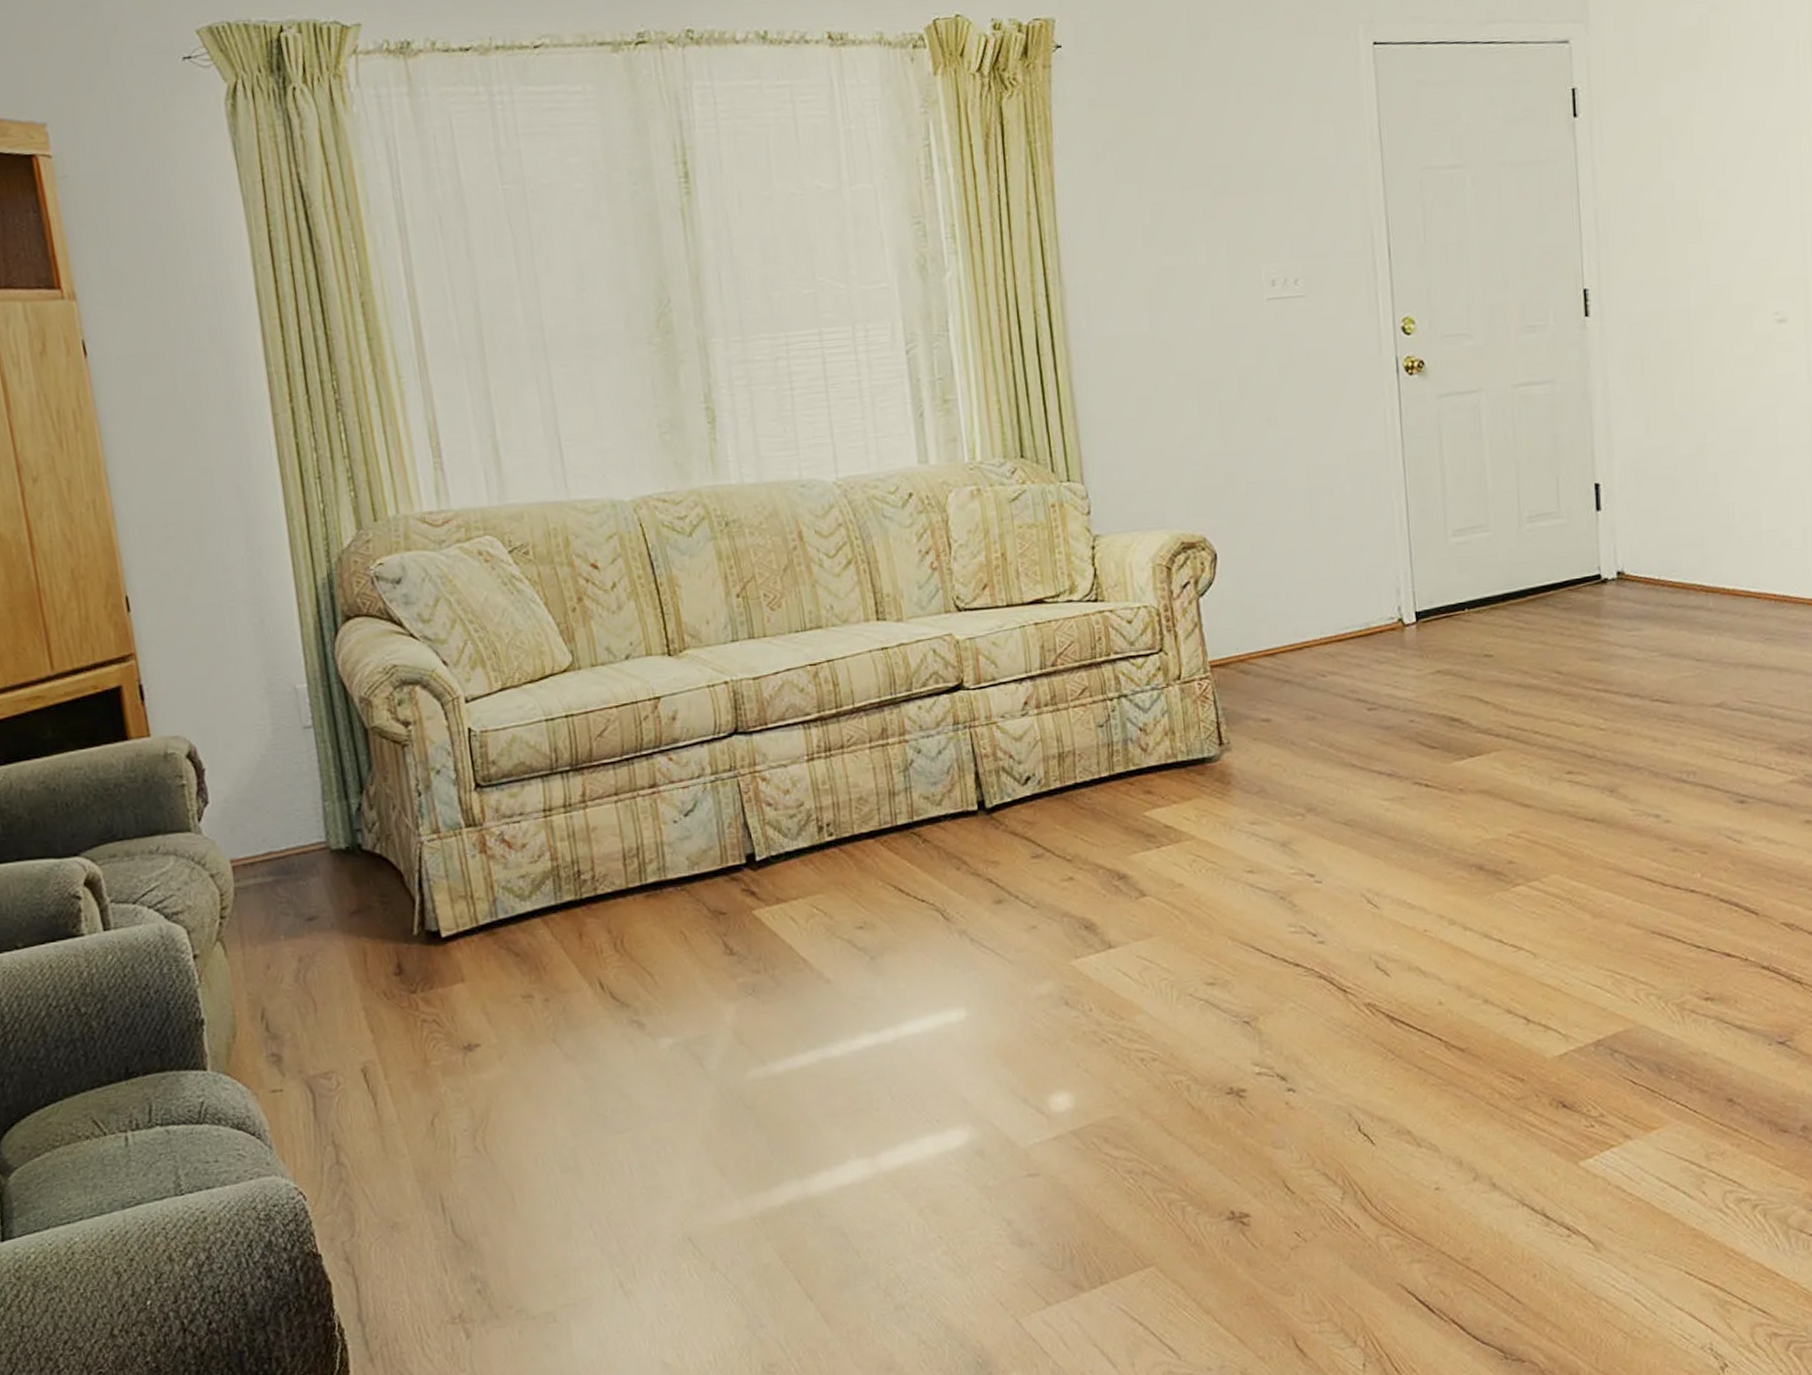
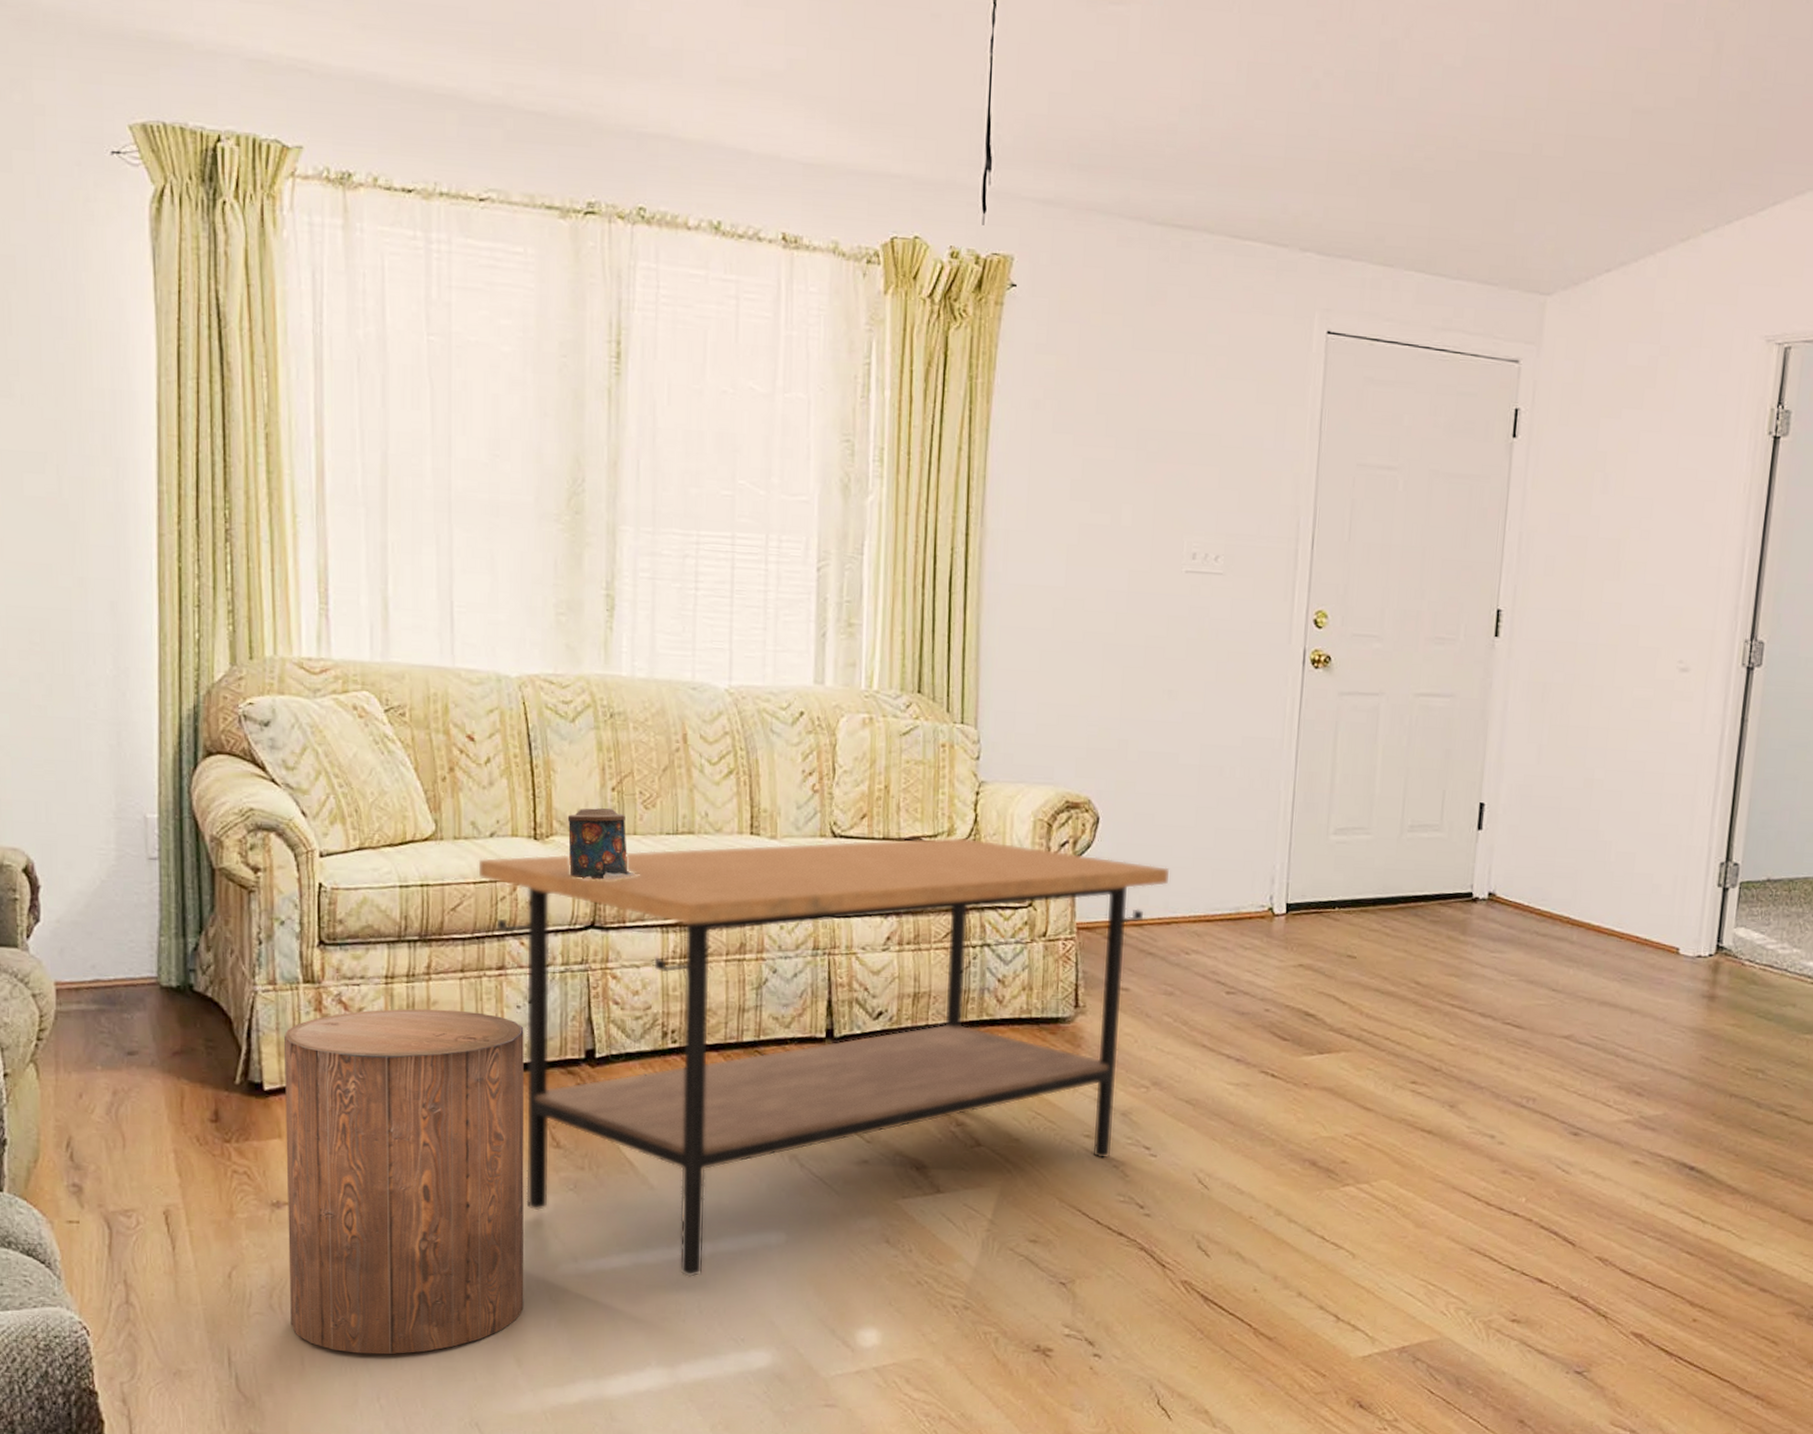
stool: none [454,832,720,1184] -> present [285,1008,525,1355]
coffee table: none [617,592,1294,1065] -> present [478,837,1169,1277]
candle: none [697,614,775,688] -> present [567,808,640,881]

